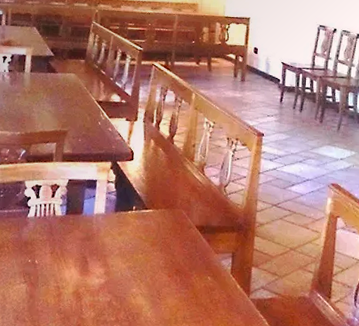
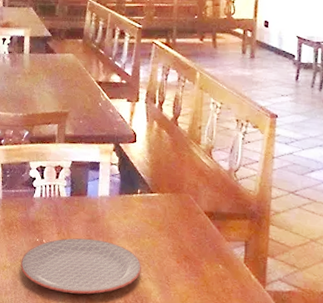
plate: none [10,256,134,315] -> present [20,238,141,294]

